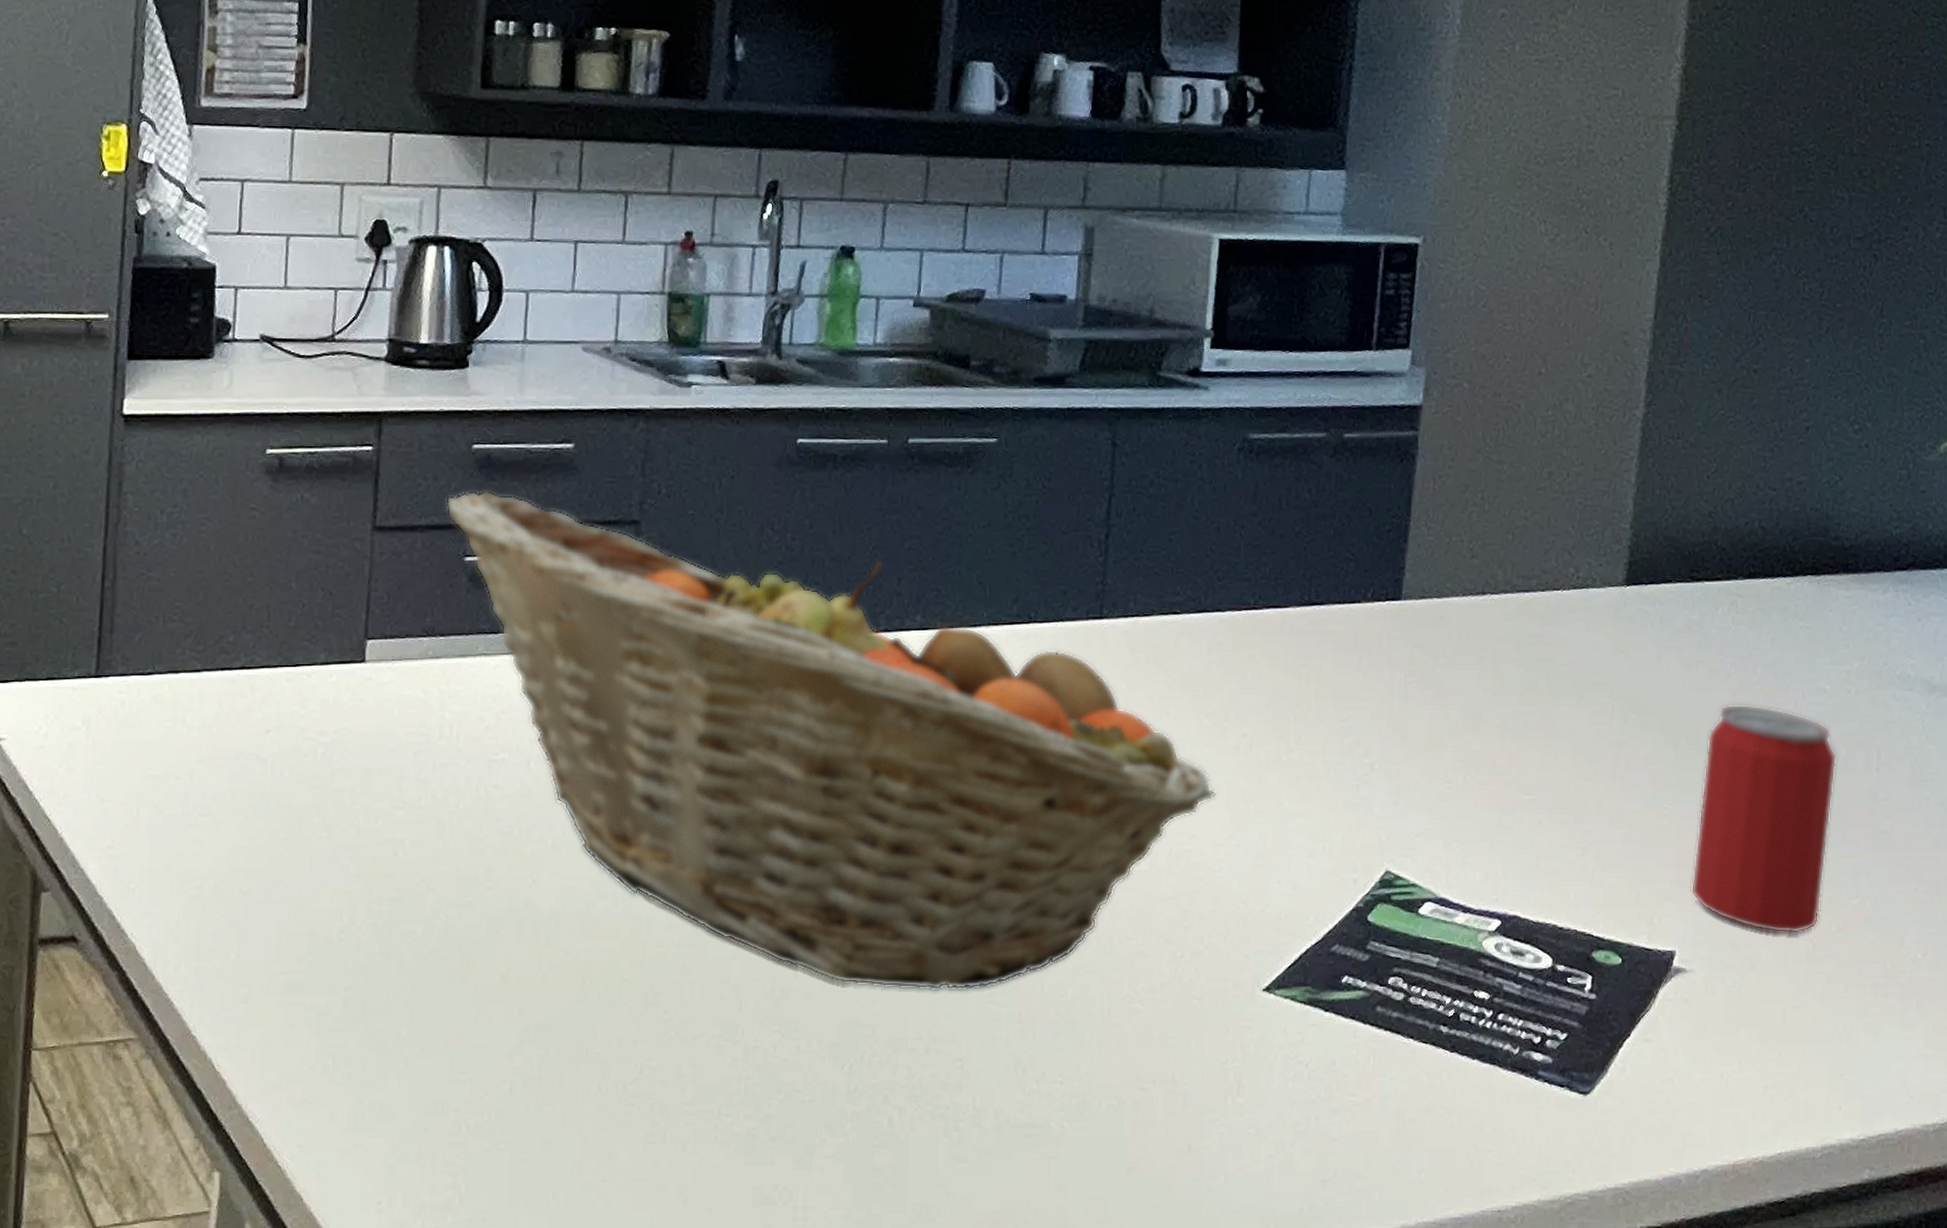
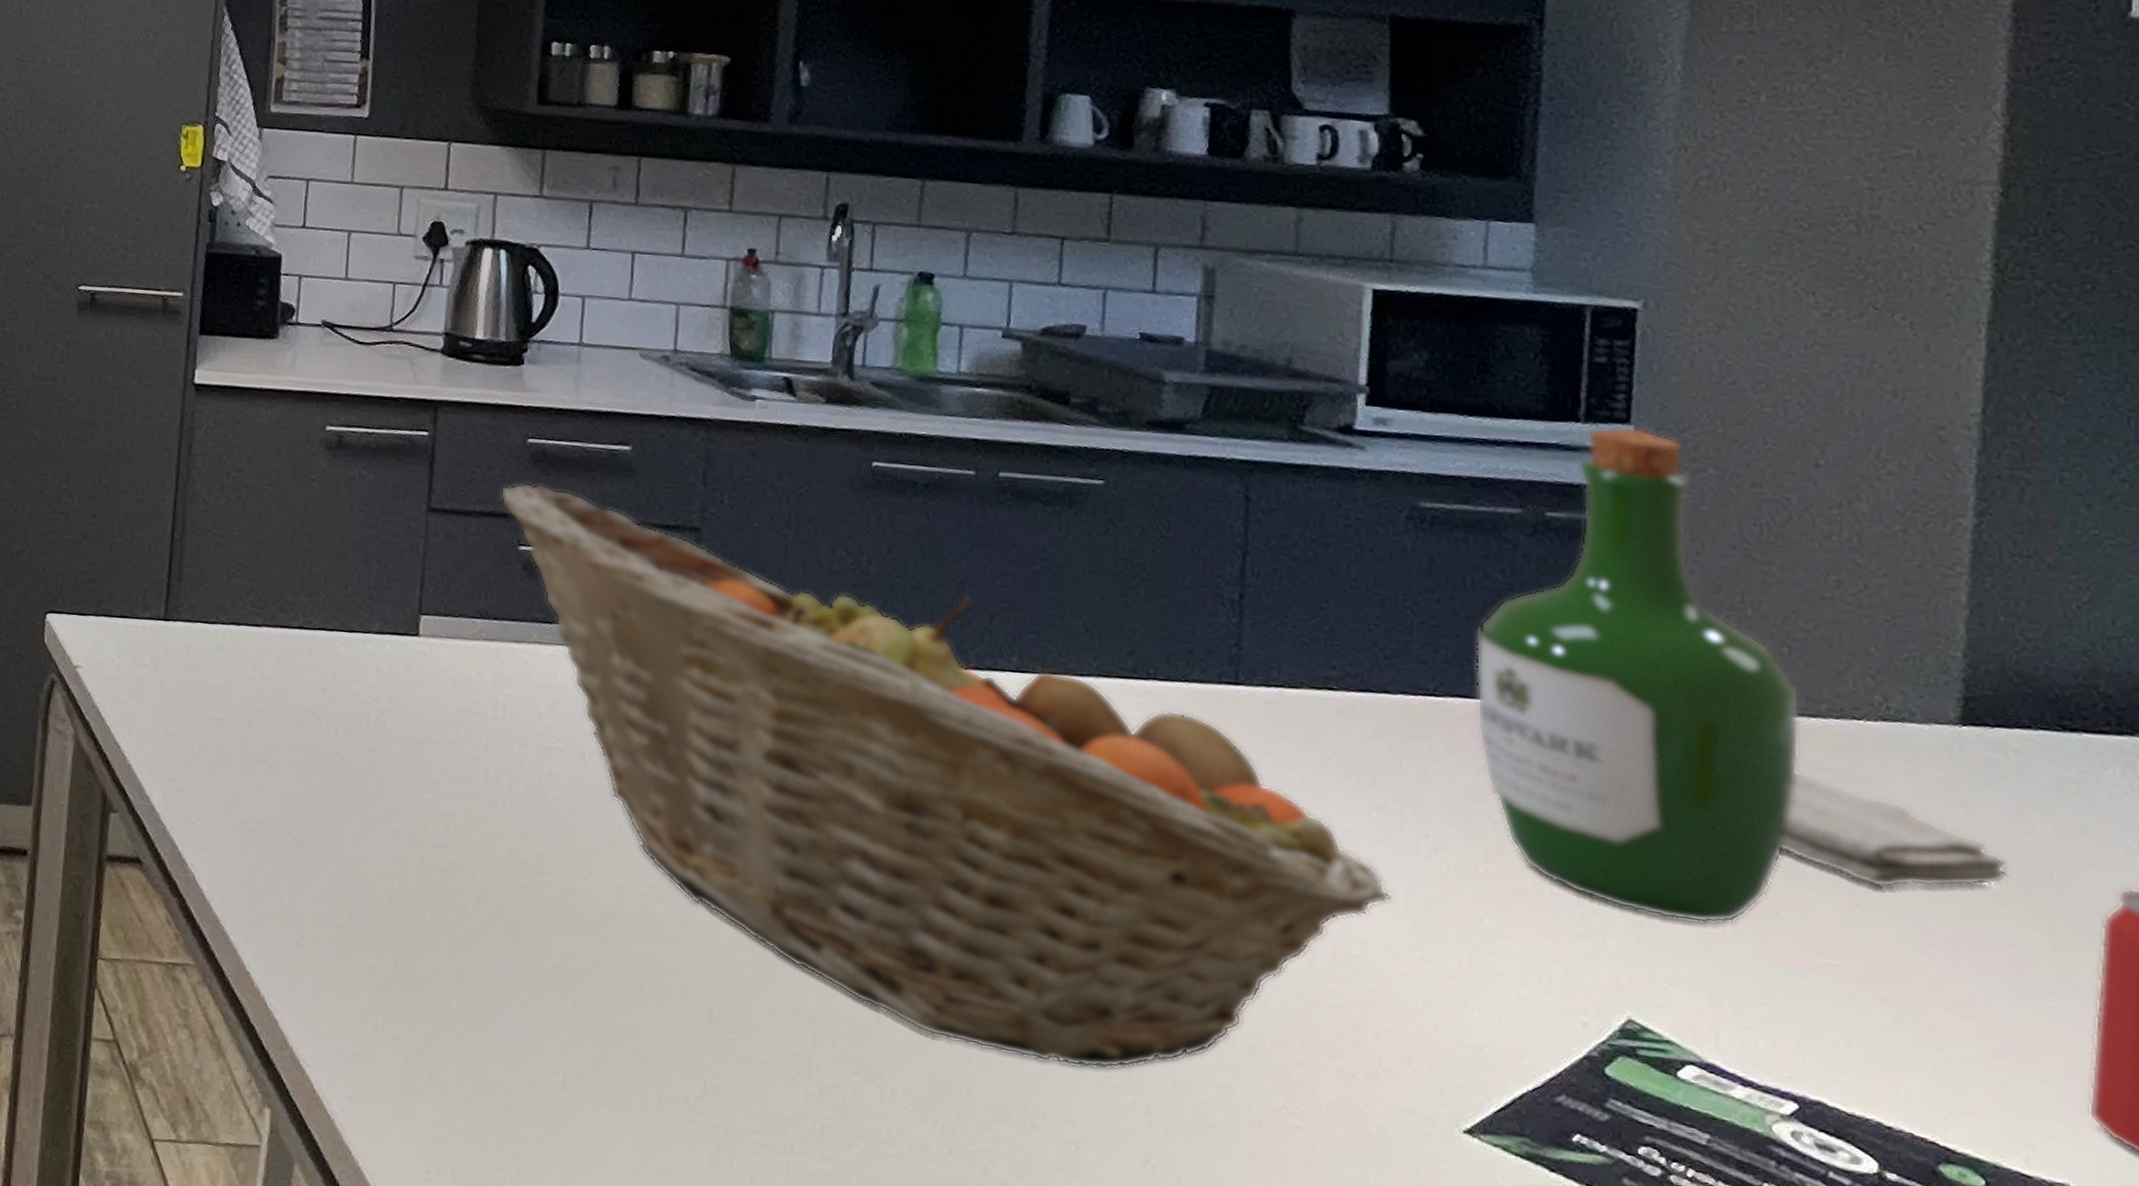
wine bottle: none [1285,351,1519,780] -> present [1475,426,1800,924]
washcloth: none [1499,639,1650,731] -> present [1780,770,2008,888]

